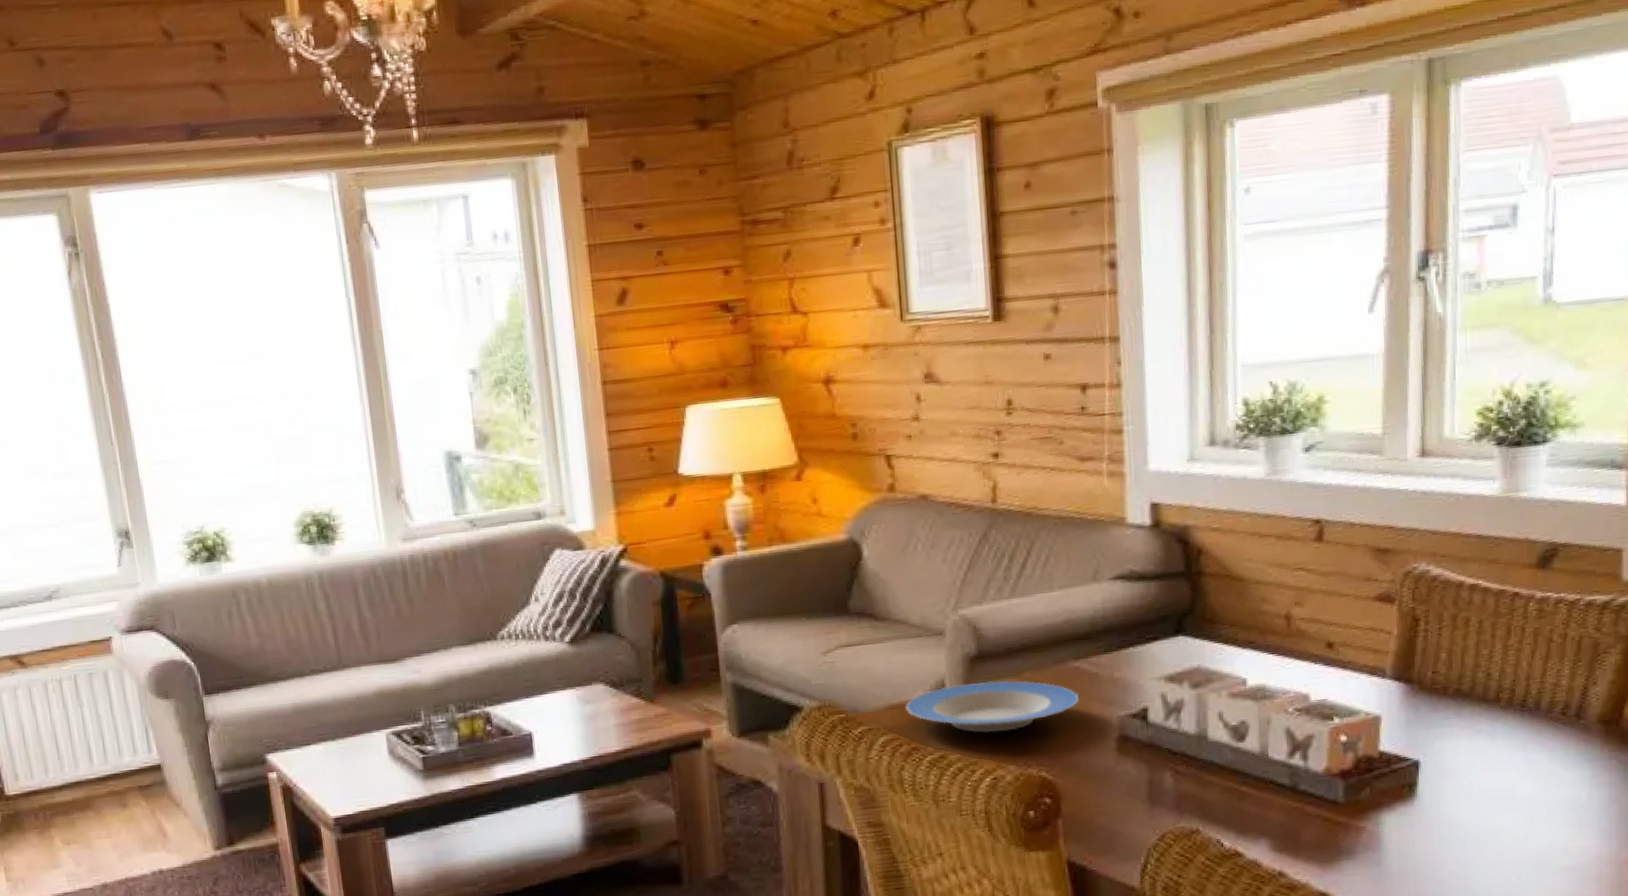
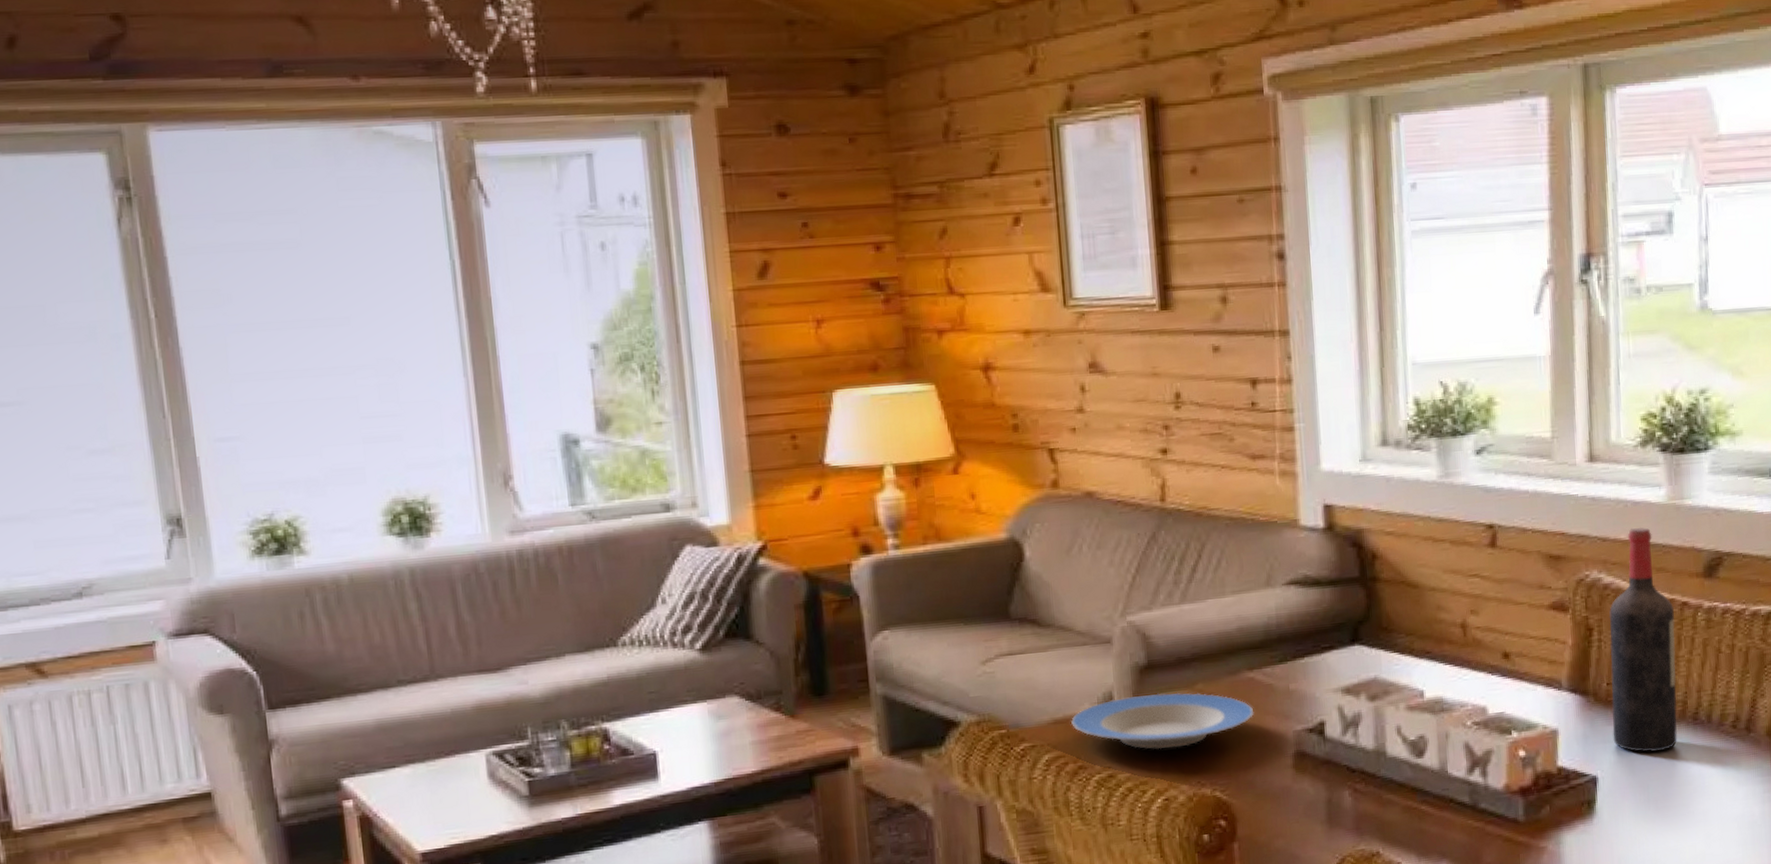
wine bottle: none [1436,520,1505,739] -> present [1609,527,1678,753]

